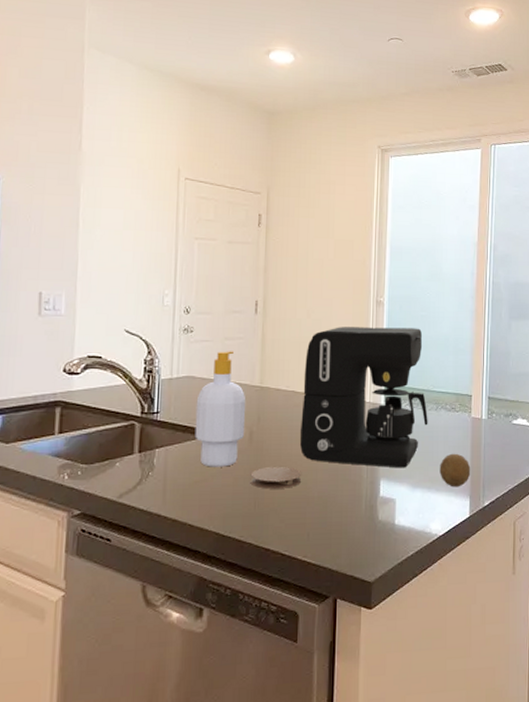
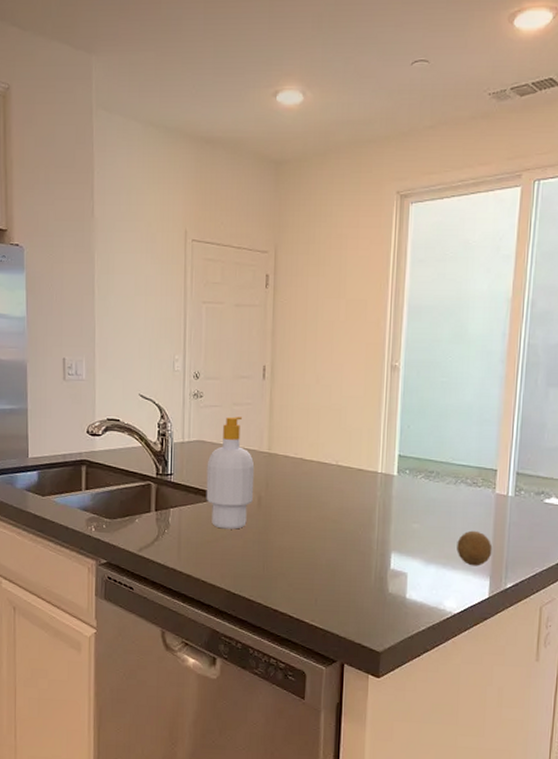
coaster: present [250,467,302,489] -> none [259,532,310,554]
coffee maker: present [299,327,428,468] -> none [308,393,446,543]

